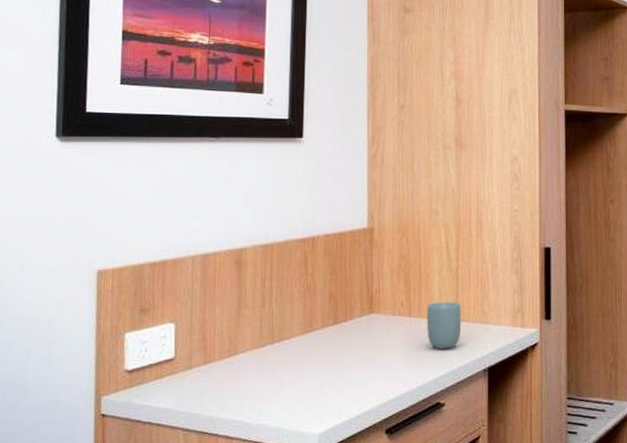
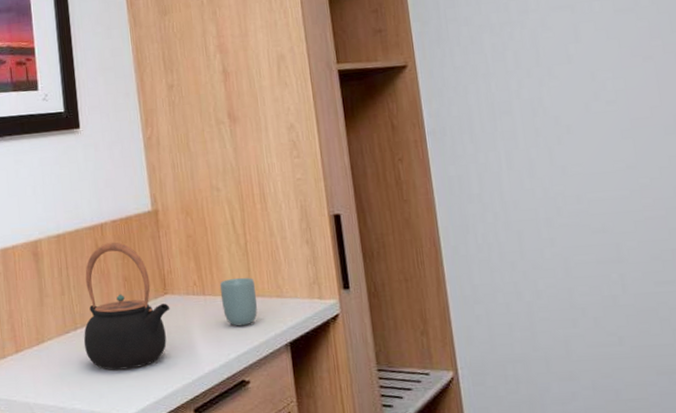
teapot: none [280,256,374,387] -> present [84,242,170,370]

